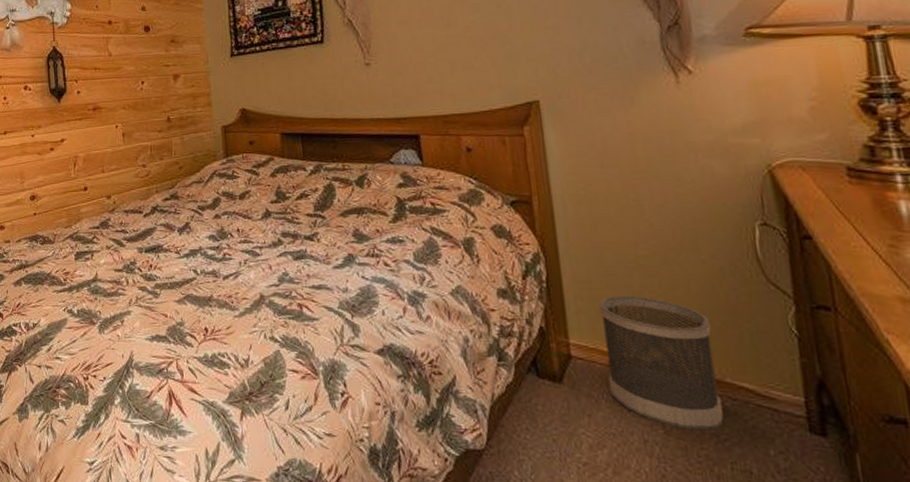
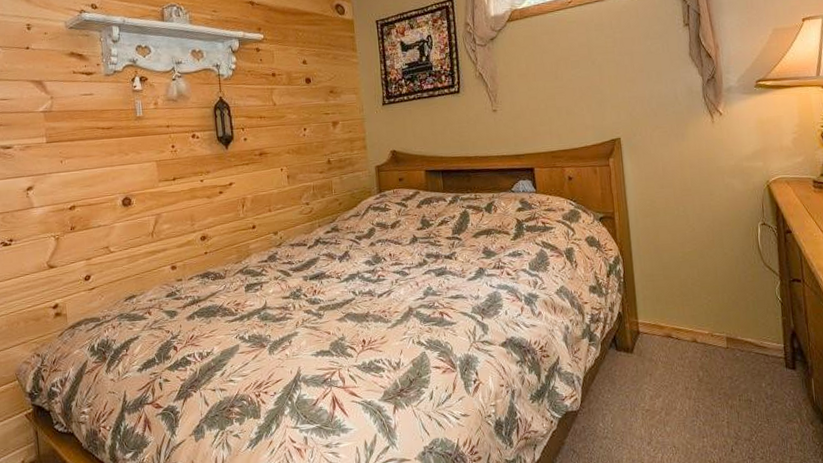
wastebasket: present [599,295,724,431] -> none [658,282,735,376]

